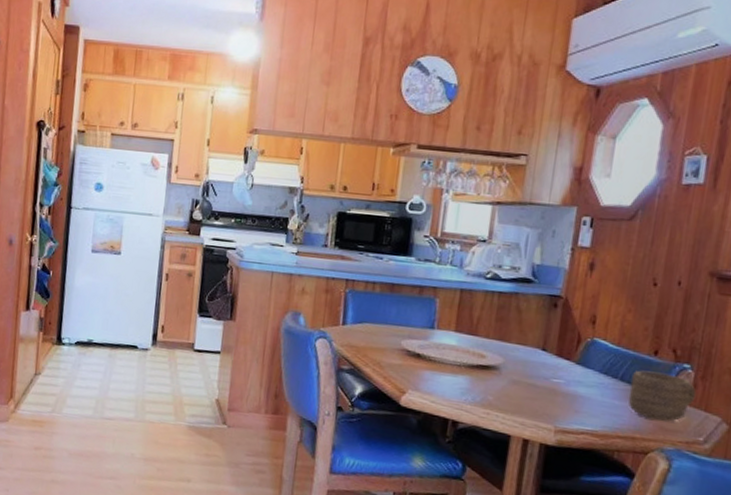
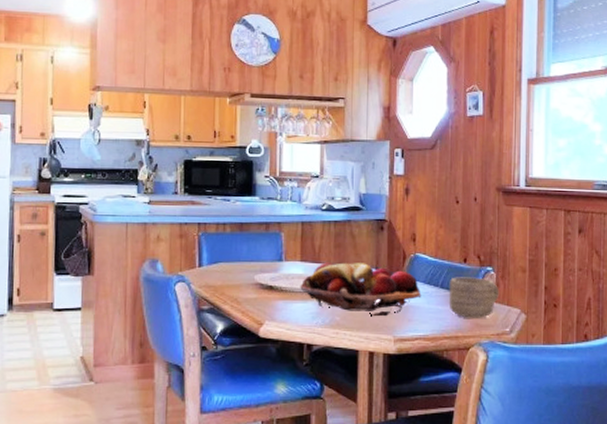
fruit basket: none [451,335,595,403] -> present [300,262,422,317]

